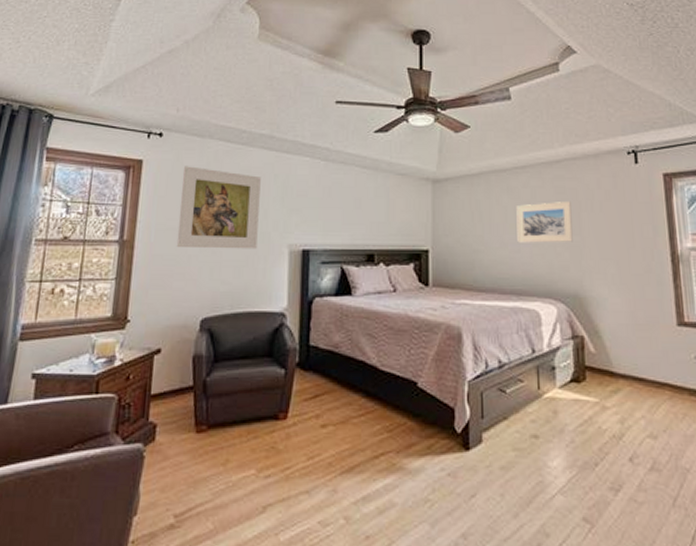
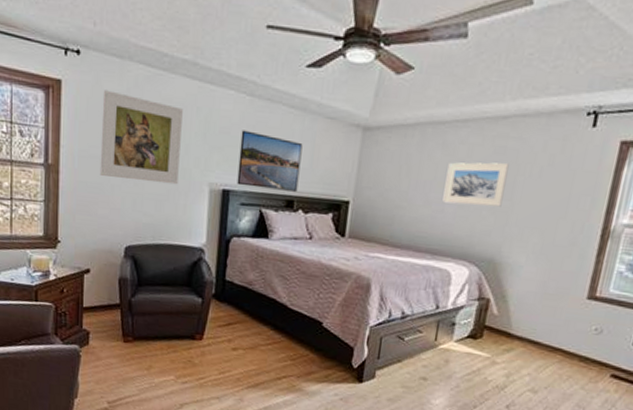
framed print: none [316,192,378,245] -> present [237,130,303,192]

